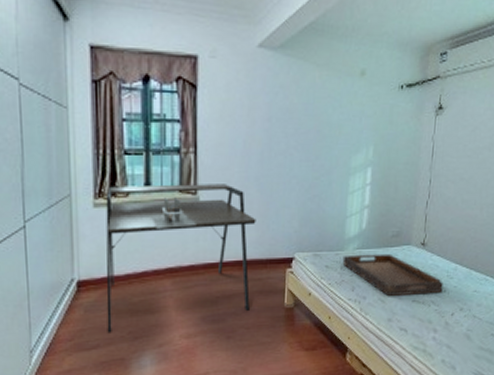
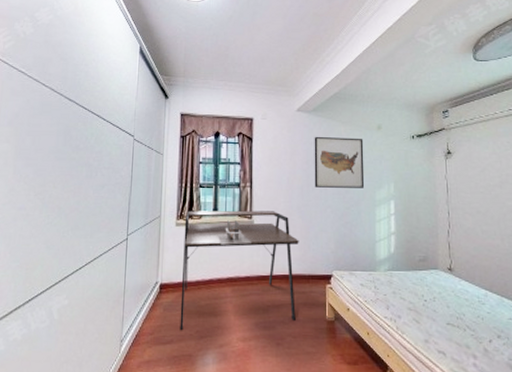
wall art: none [277,83,342,153] -> present [314,136,365,188]
serving tray: present [342,253,443,297] -> none [375,275,476,319]

